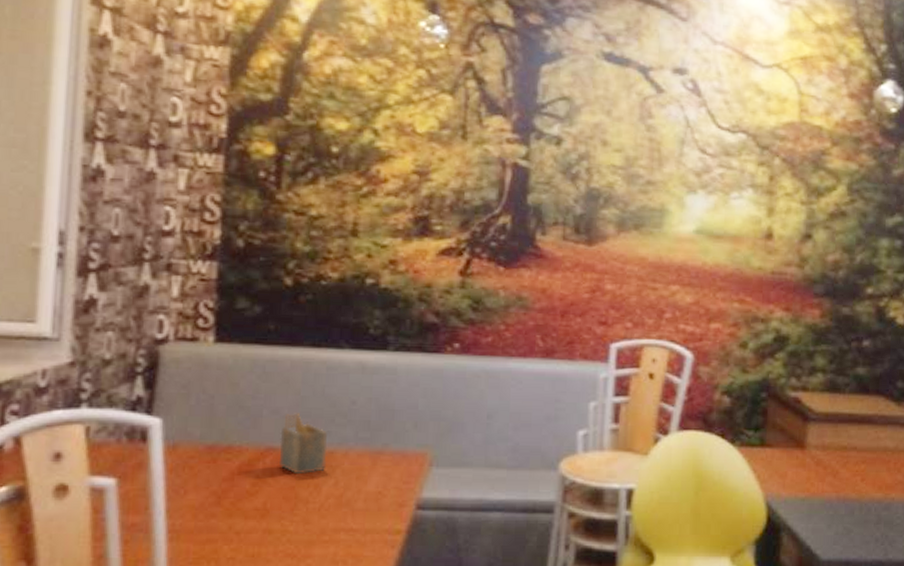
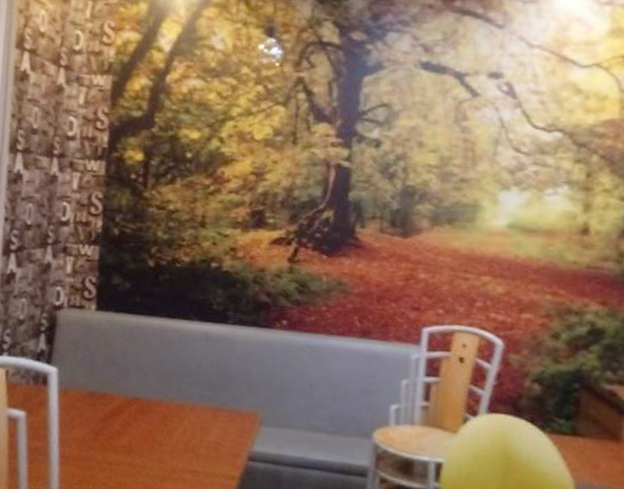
napkin holder: present [280,413,328,475] -> none [142,371,178,422]

